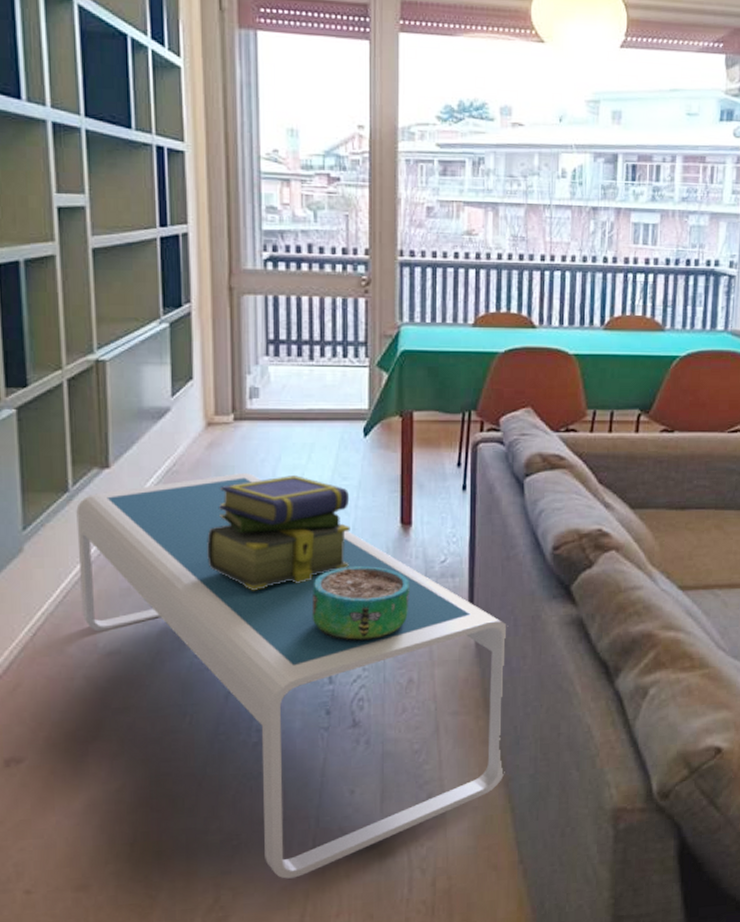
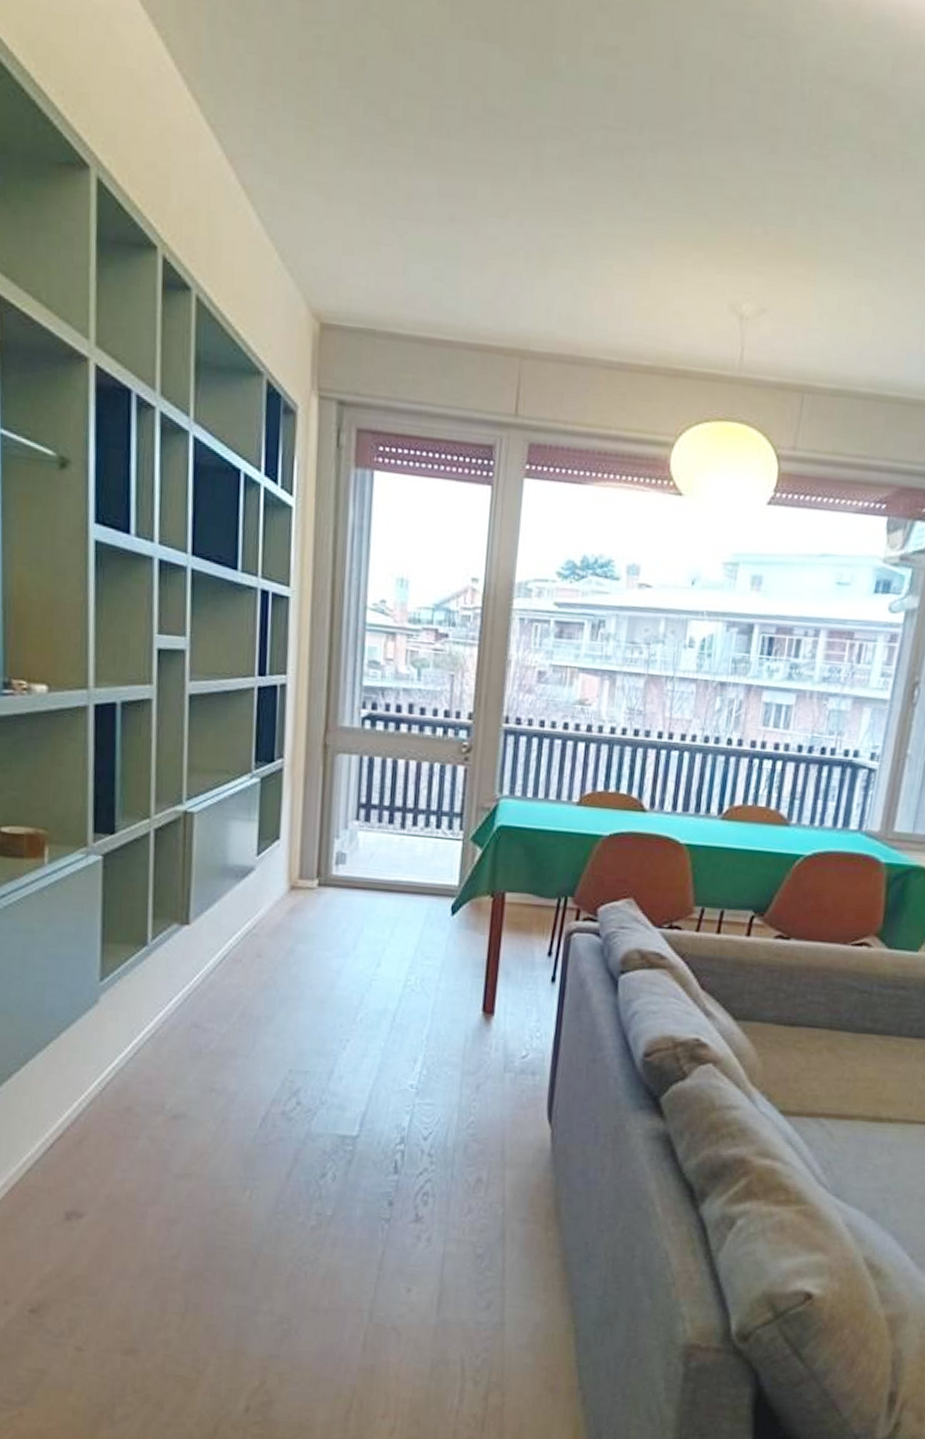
coffee table: present [76,473,508,879] -> none [151,942,589,1372]
stack of books: present [207,475,350,591] -> none [280,949,431,1067]
decorative bowl: present [312,566,409,641] -> none [382,1052,487,1133]

